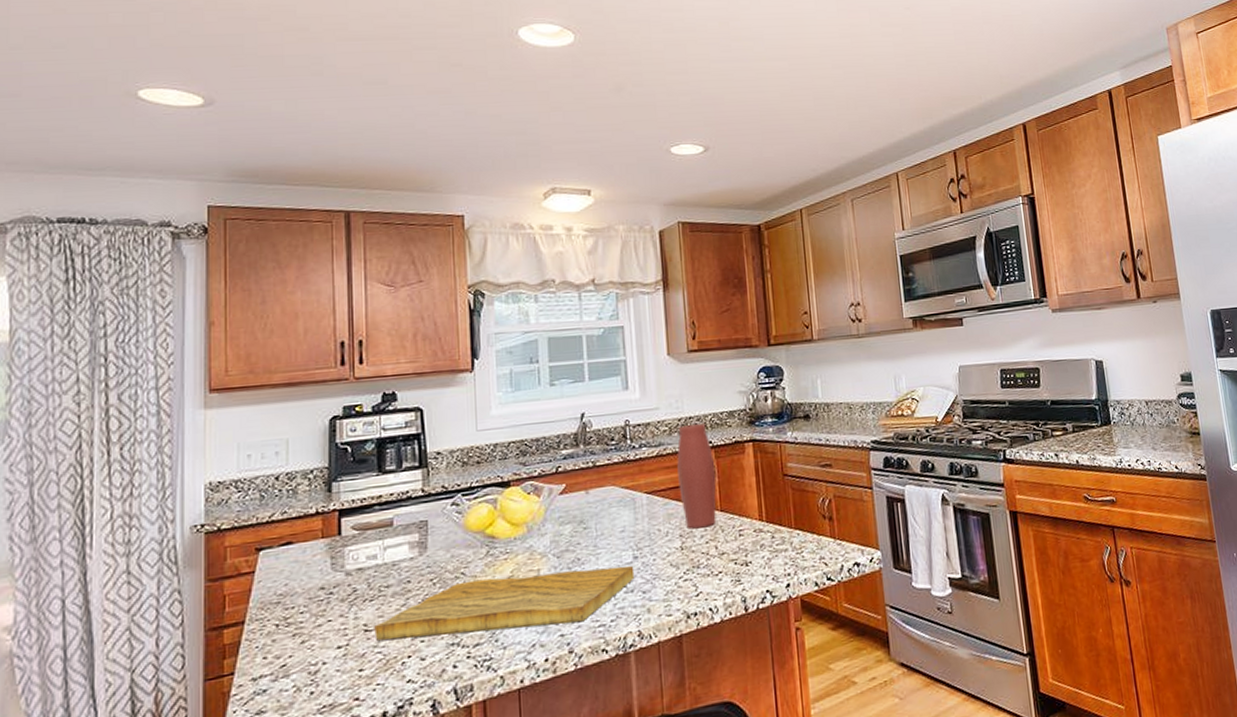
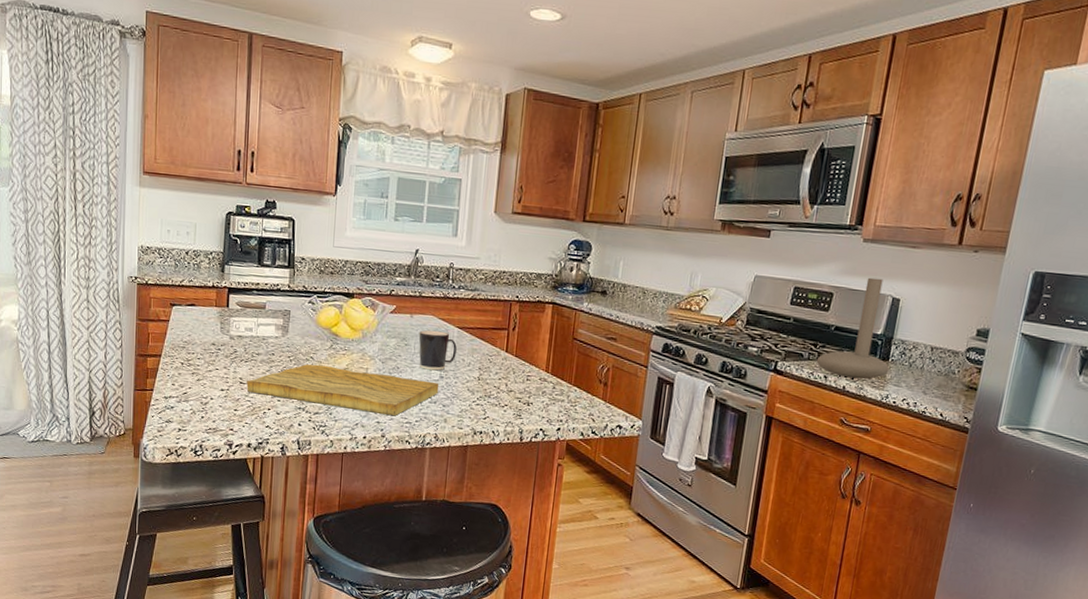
mug: none [599,501,649,553] -> present [418,330,457,371]
vase: present [677,424,717,530] -> none [484,277,518,367]
paper towel holder: none [1042,344,1115,452] -> present [816,277,890,380]

